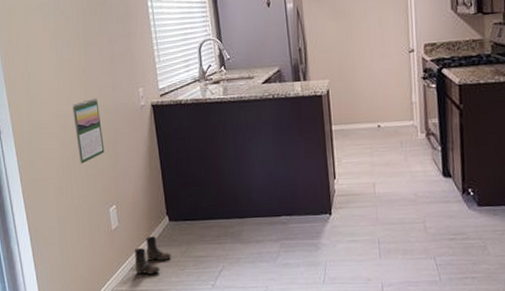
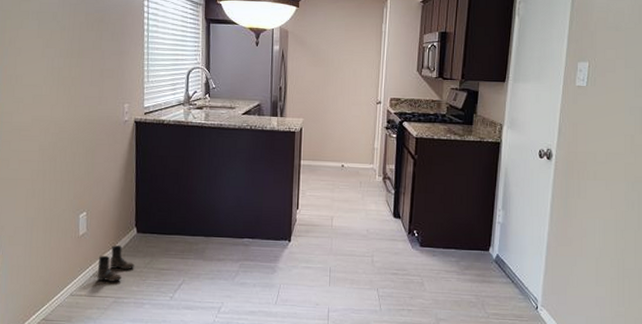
calendar: present [72,98,105,164] -> none [56,107,83,169]

